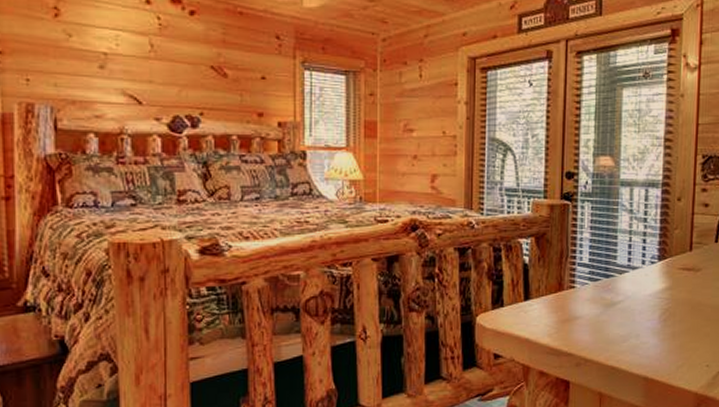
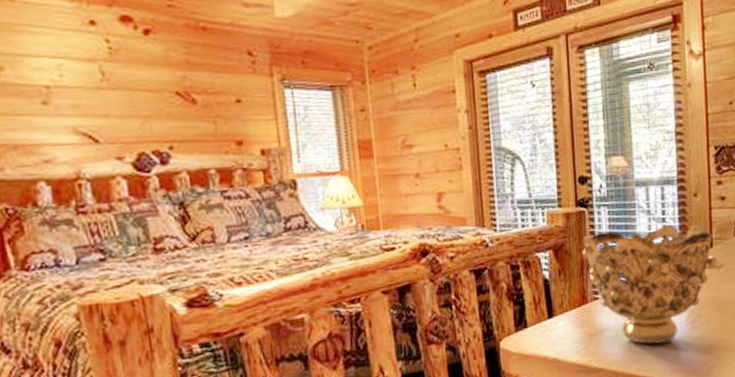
decorative bowl: none [562,224,697,337] -> present [582,223,718,345]

